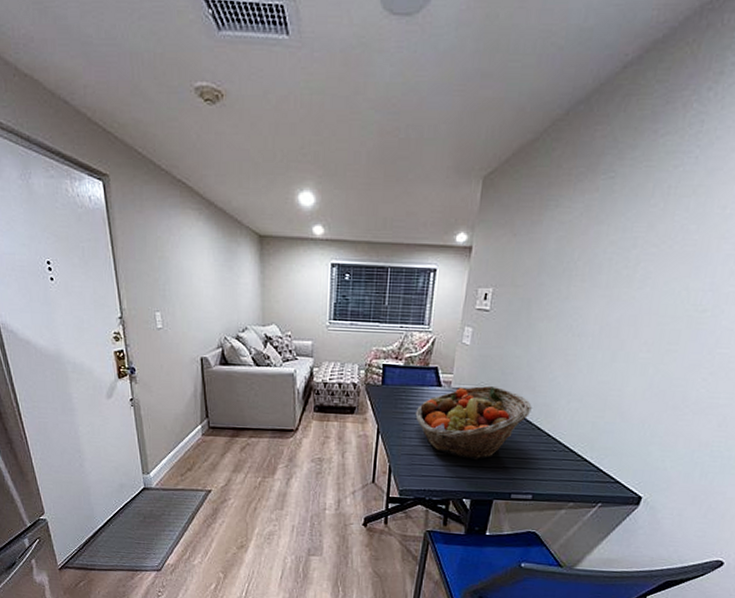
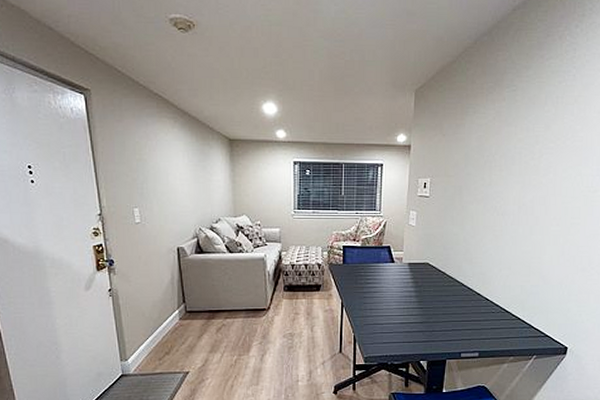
fruit basket: present [415,385,532,461] -> none [374,259,471,326]

